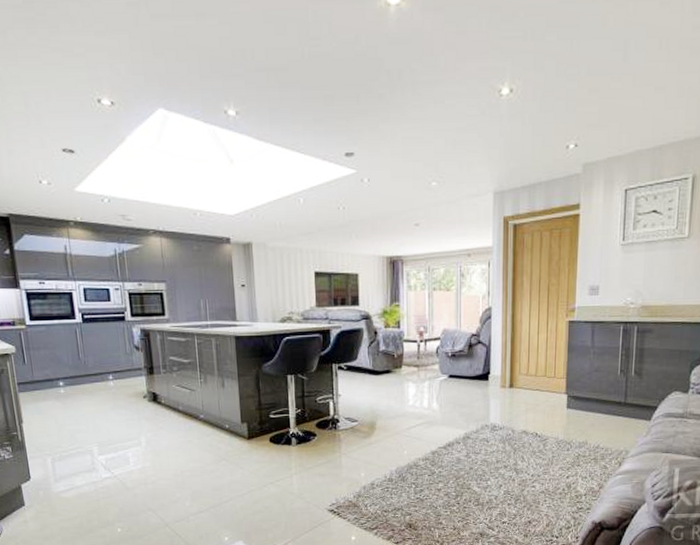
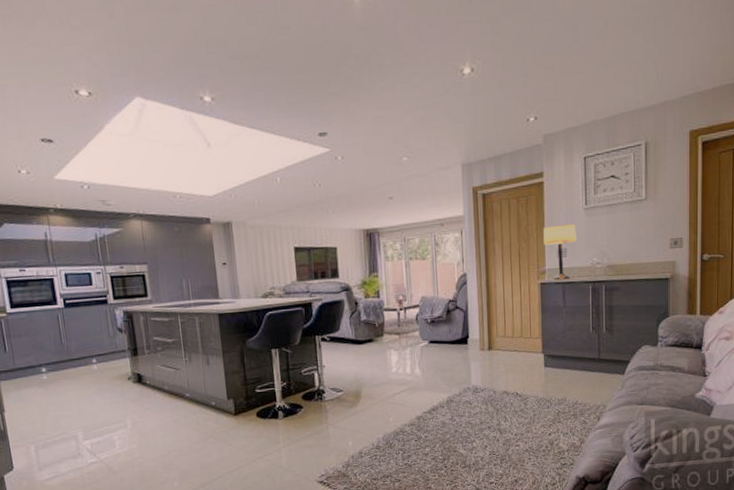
table lamp: none [575,261,611,319] -> present [543,224,577,280]

